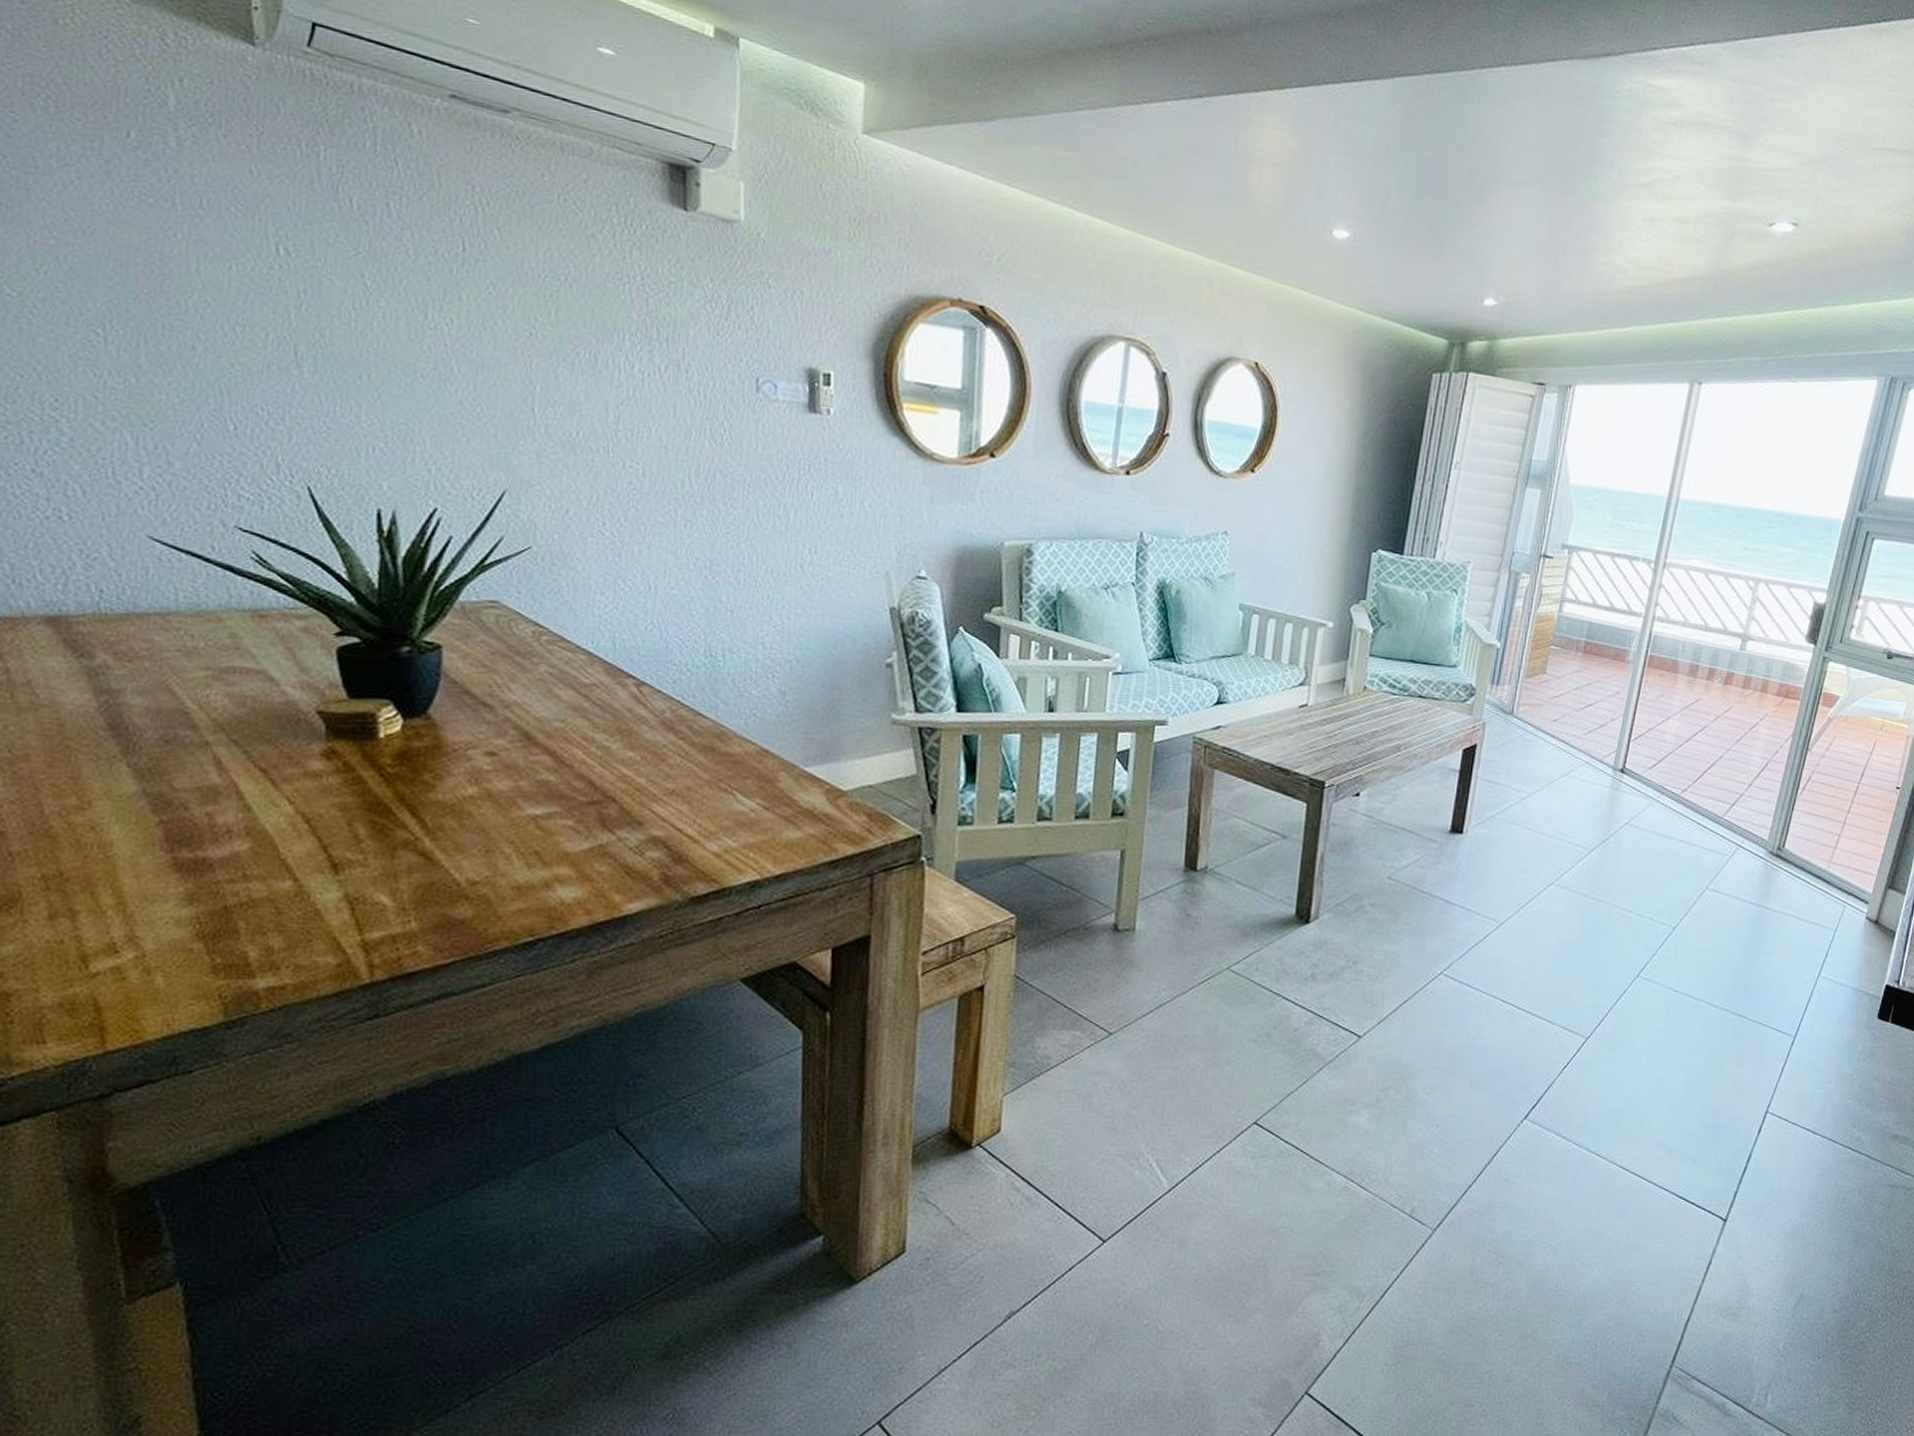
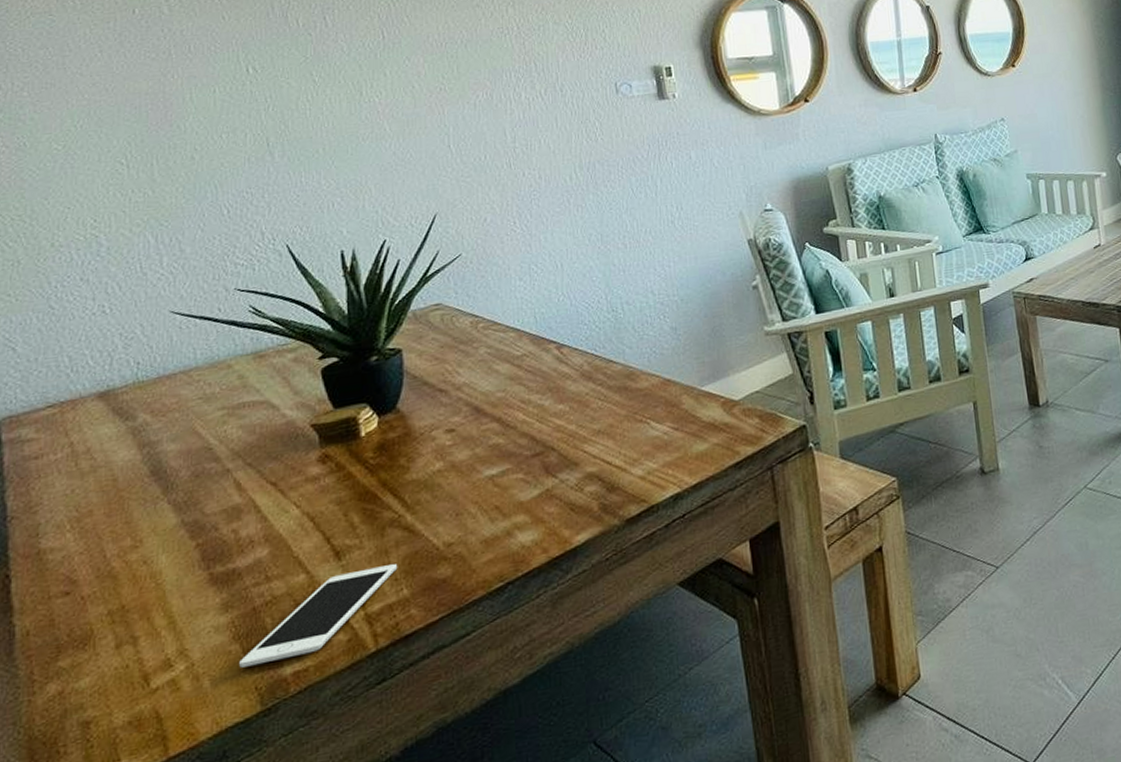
cell phone: none [201,889,408,971] -> present [239,564,398,668]

